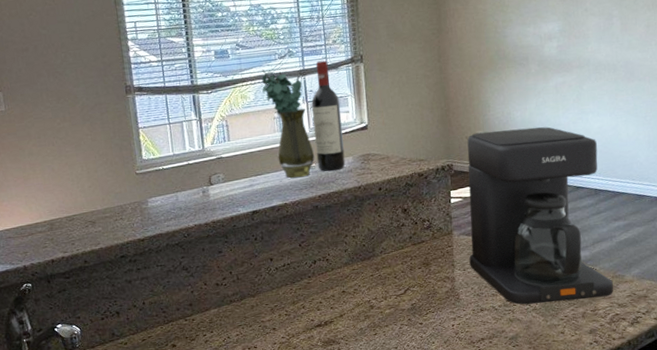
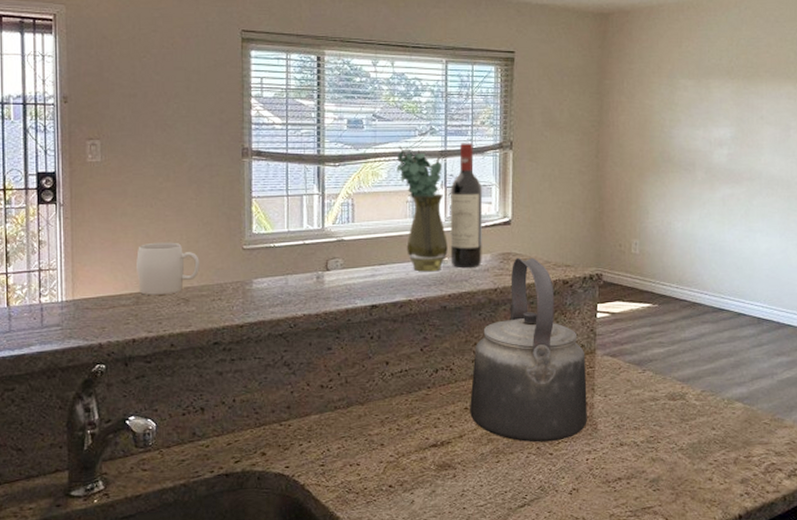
mug: none [46,173,101,221] -> present [136,242,200,295]
kettle: none [346,156,450,315] -> present [470,257,587,443]
coffee maker: present [467,126,613,305] -> none [612,241,771,443]

